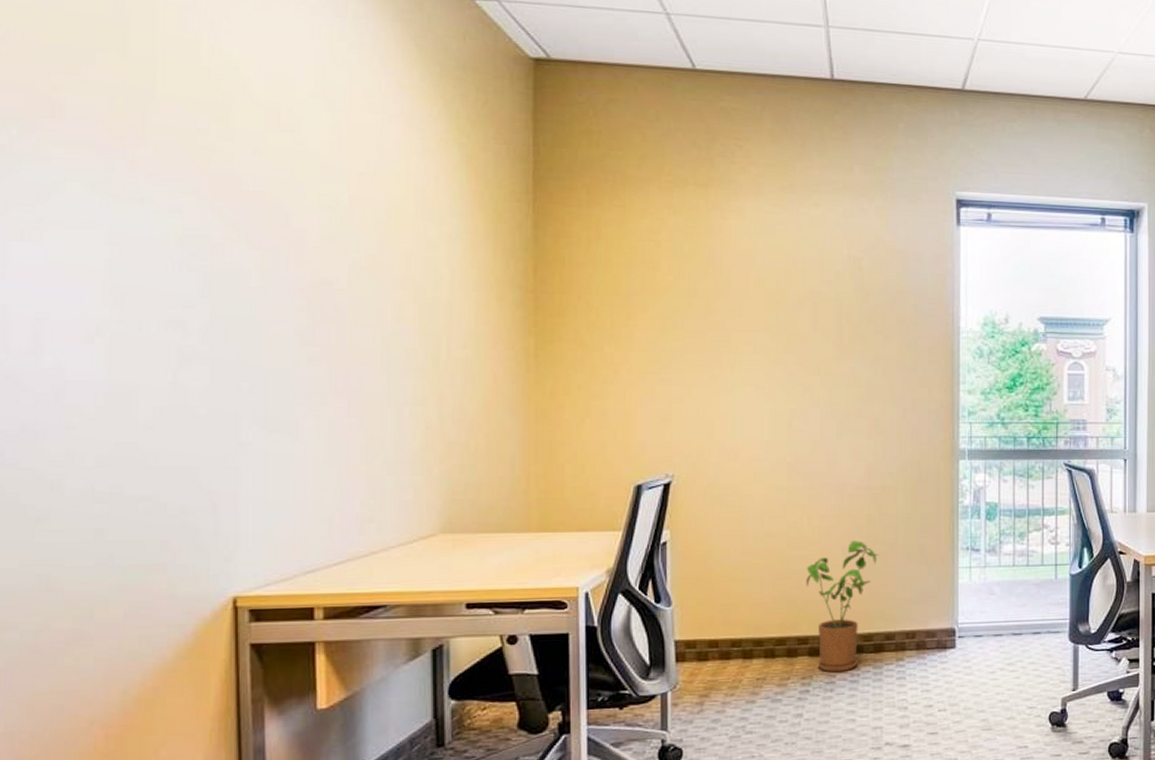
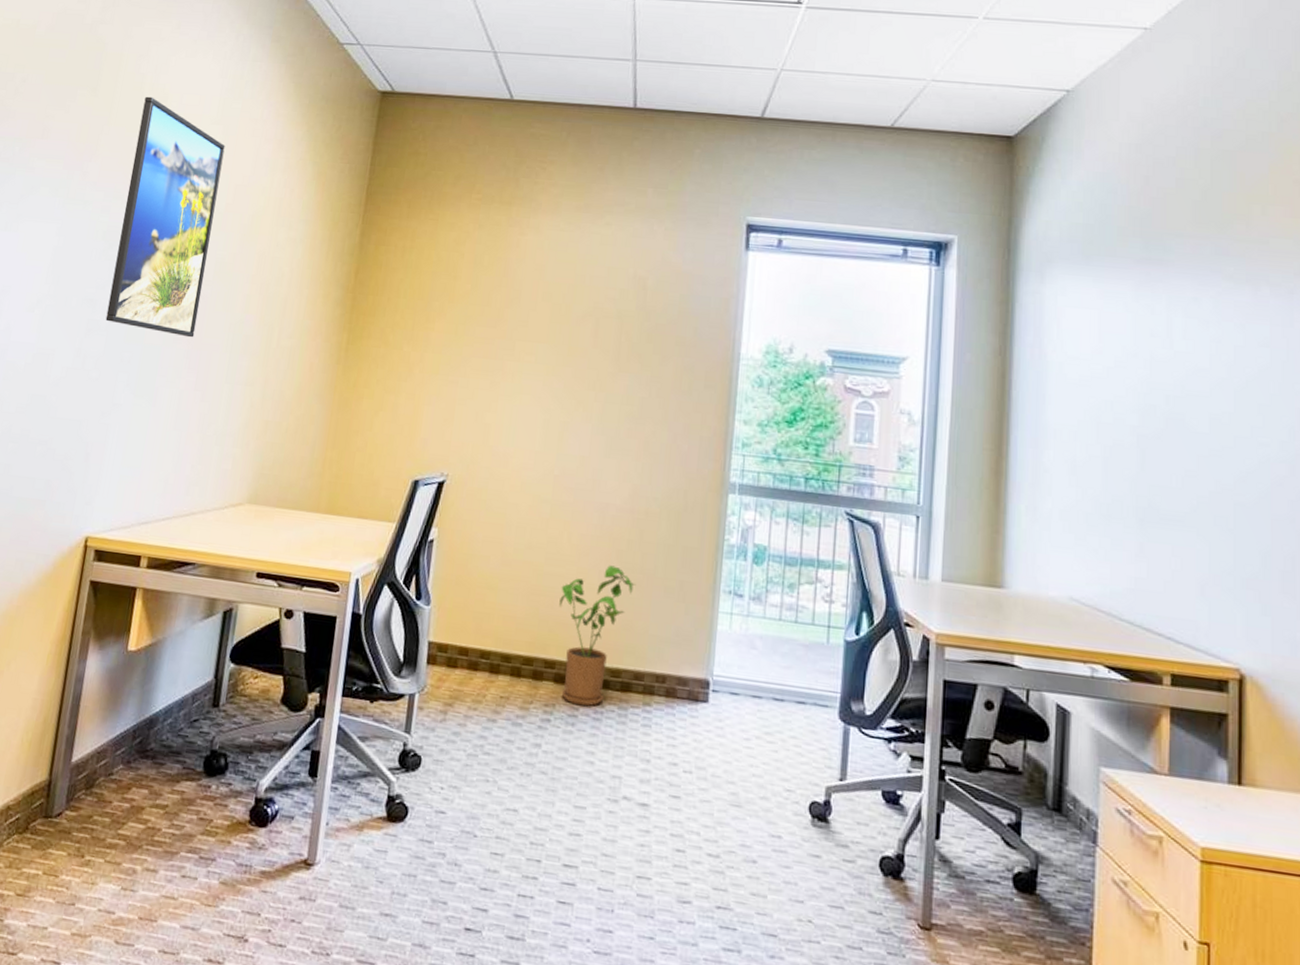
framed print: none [203,61,336,358] -> present [105,96,225,338]

